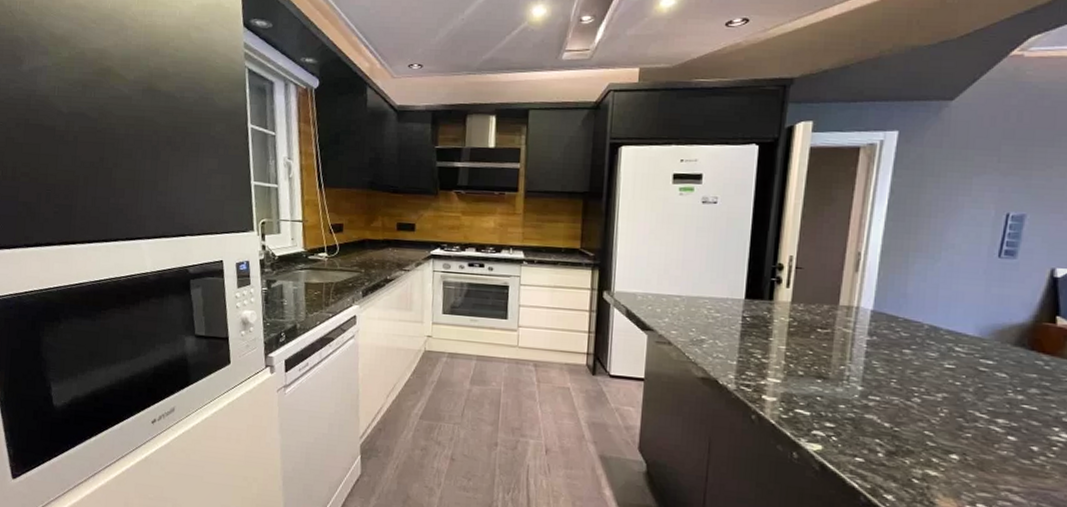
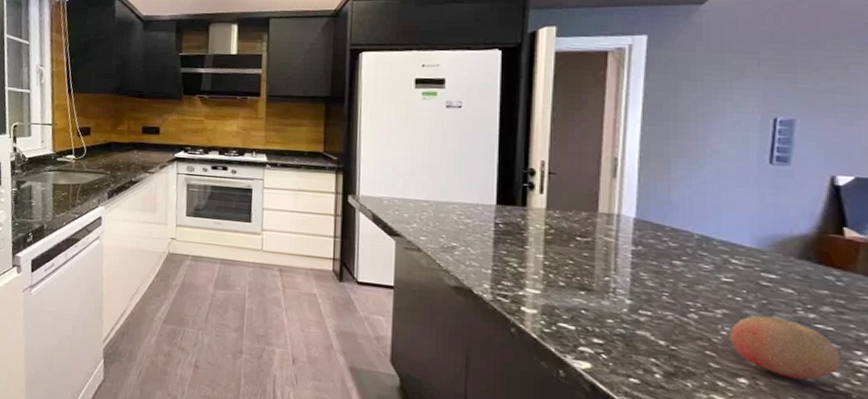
fruit: none [946,398,1040,455] -> present [729,315,840,380]

